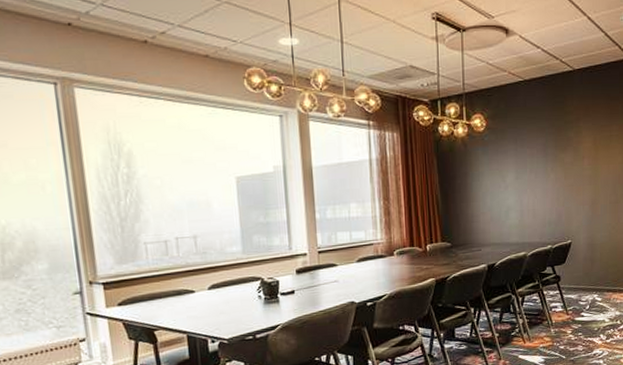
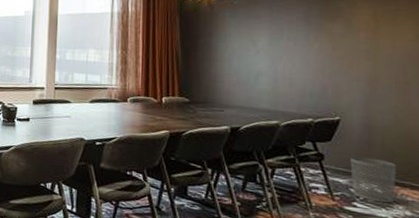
waste bin: none [579,272,610,309] -> present [350,156,396,204]

